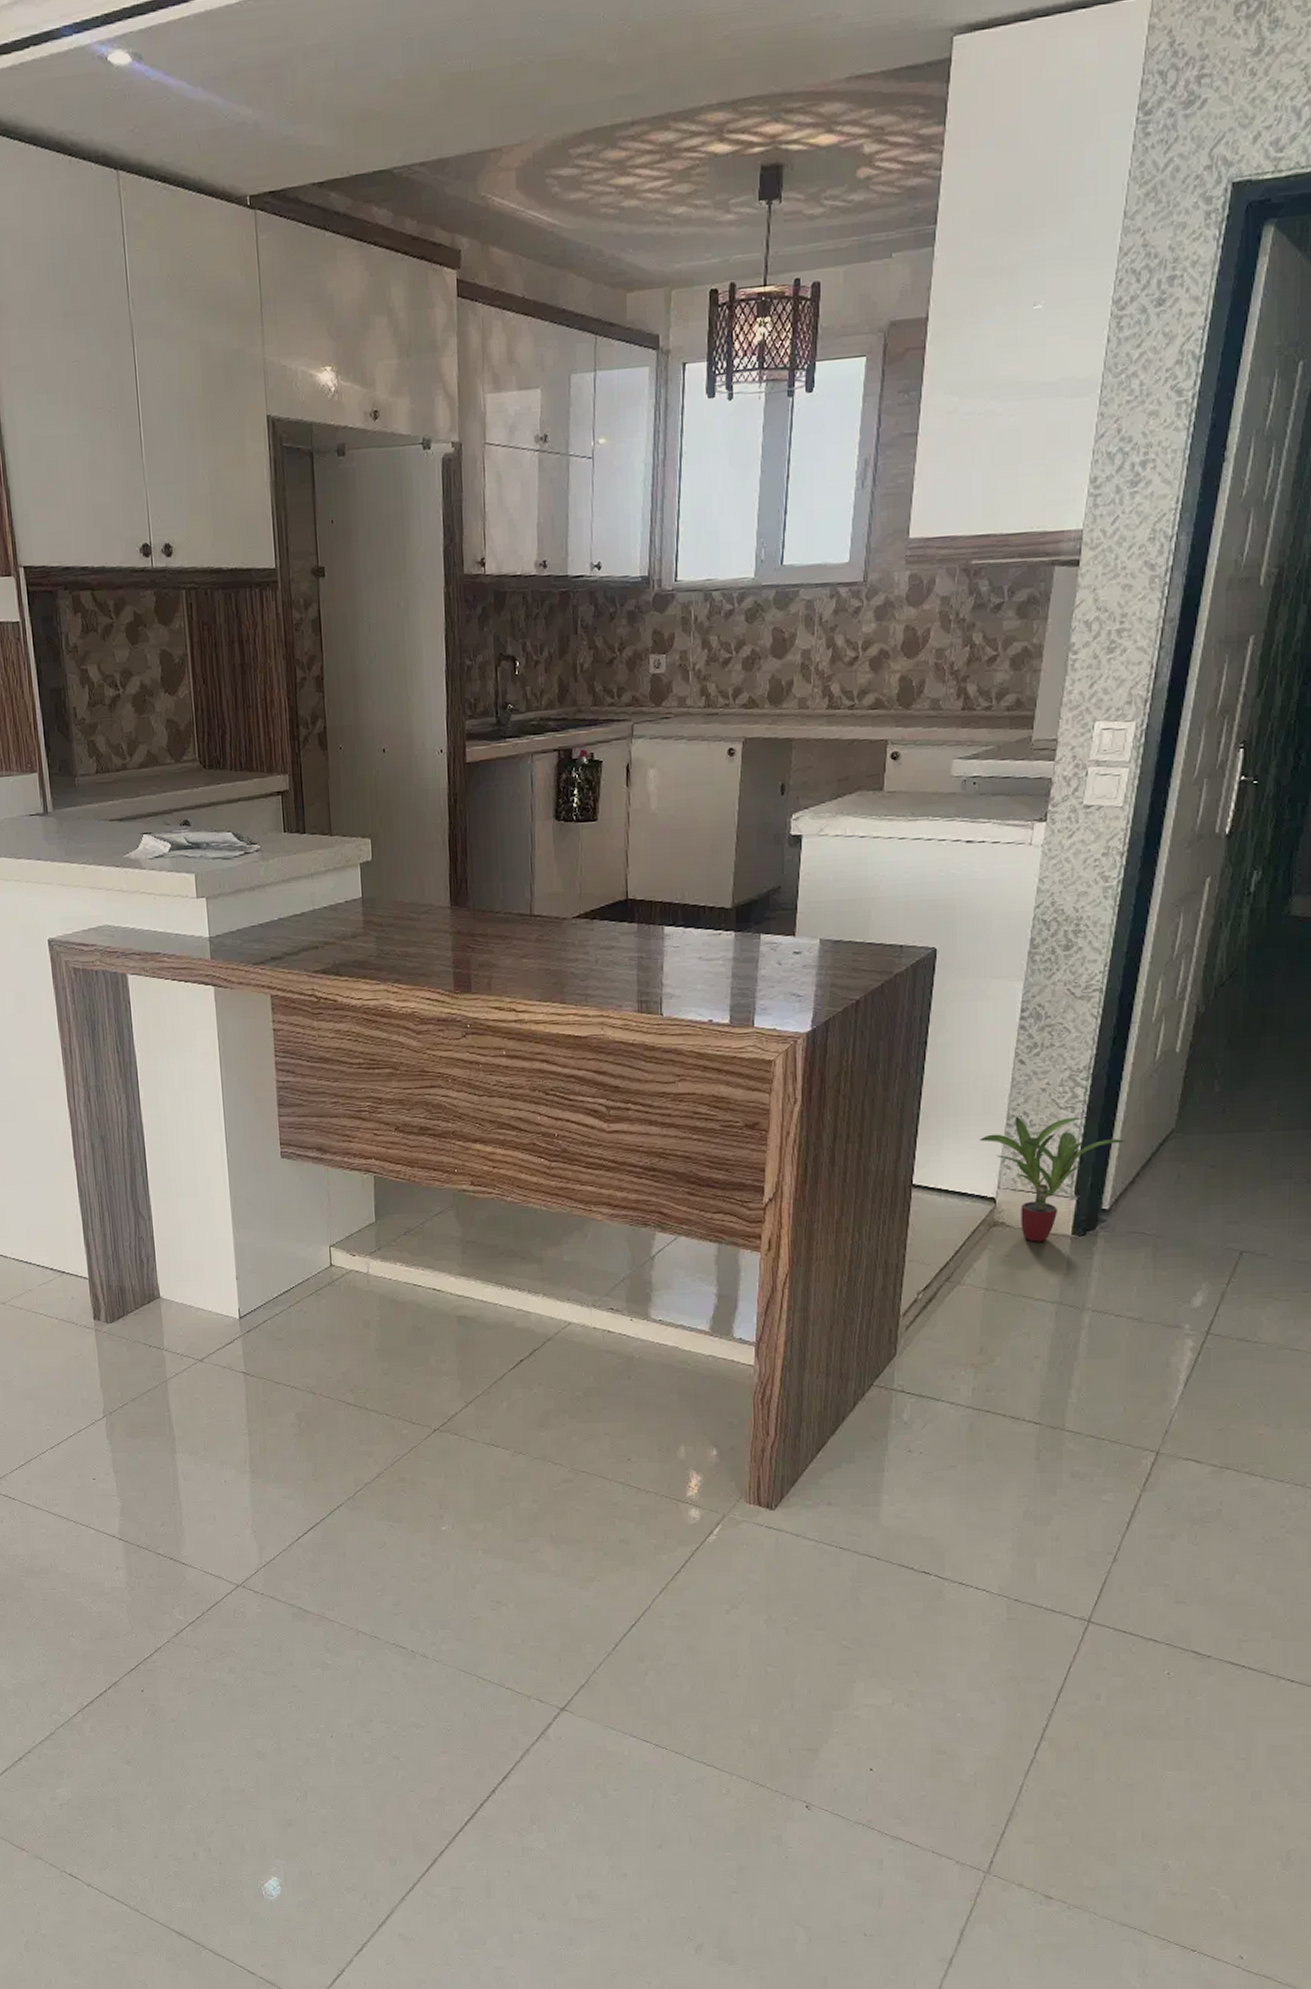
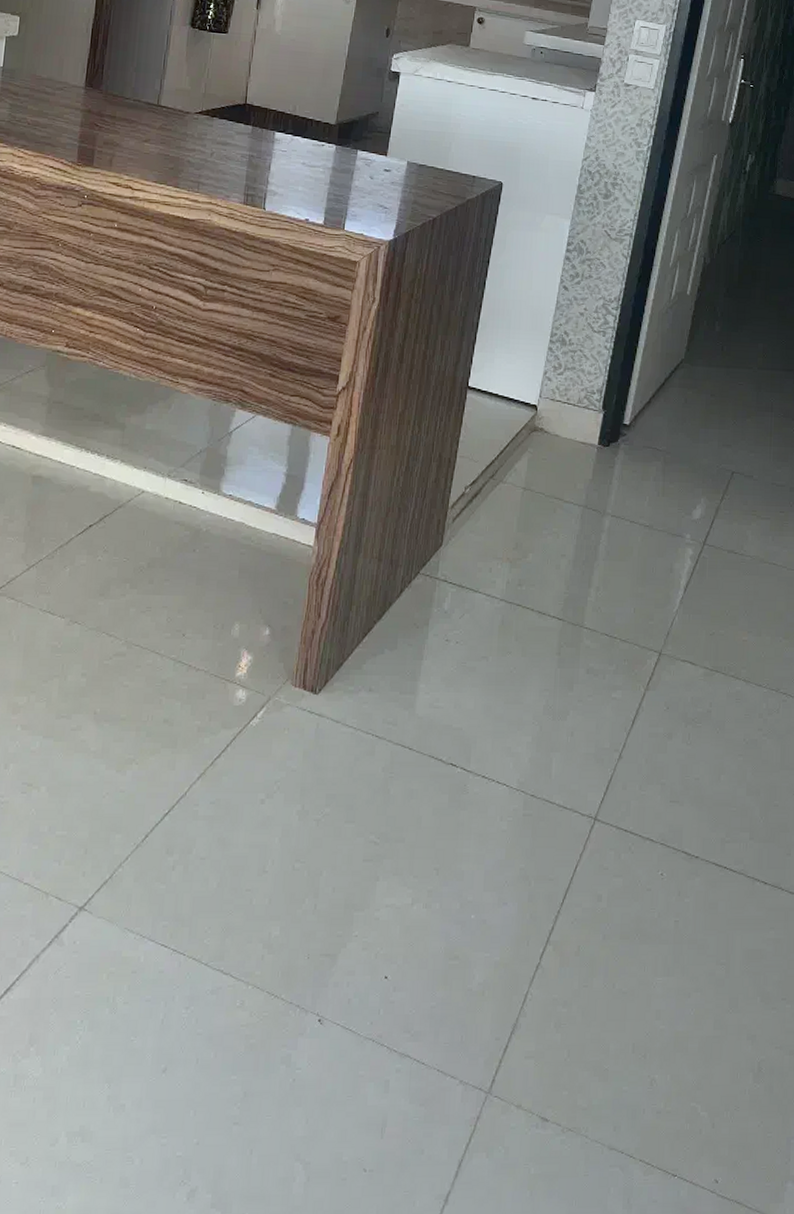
potted plant: present [980,1116,1126,1242] -> none [527,334,645,449]

